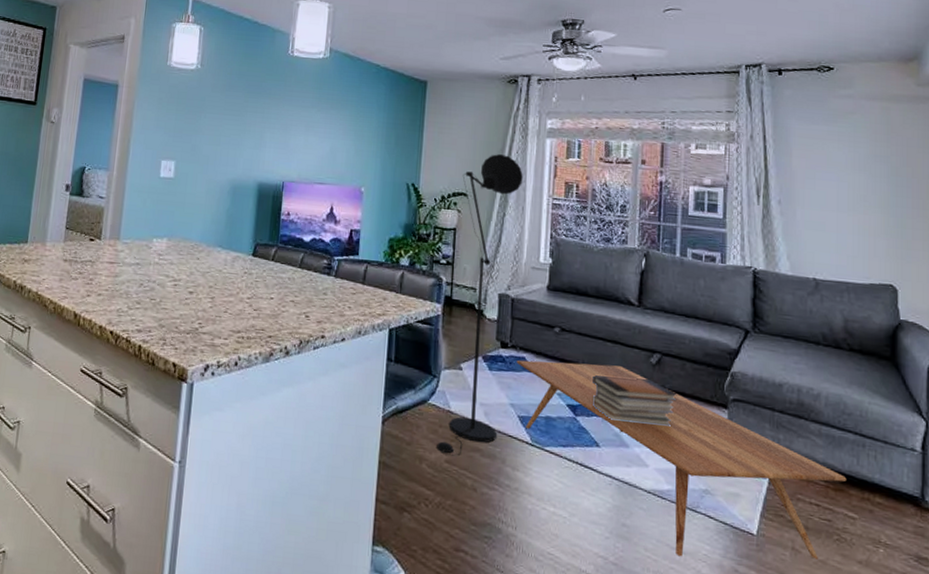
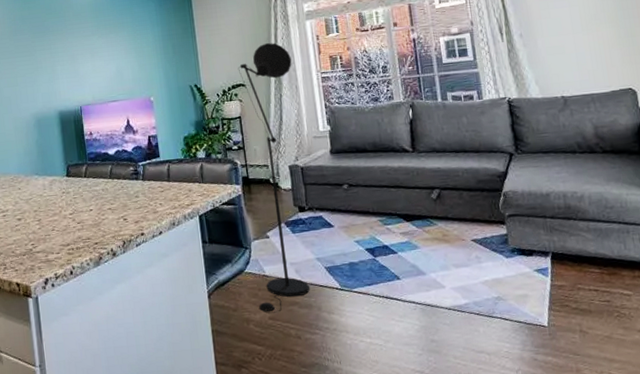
coffee table: present [516,359,847,559] -> none [315,206,618,358]
book stack: present [592,375,677,426] -> none [384,213,460,255]

